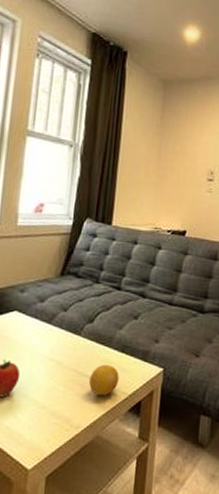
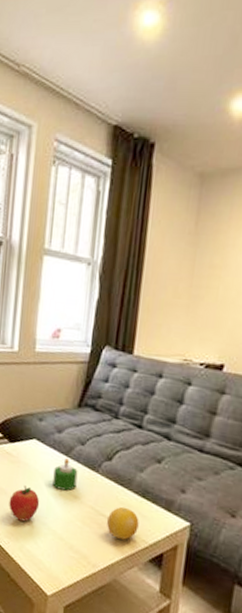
candle: none [34,326,61,358] -> present [53,458,78,491]

